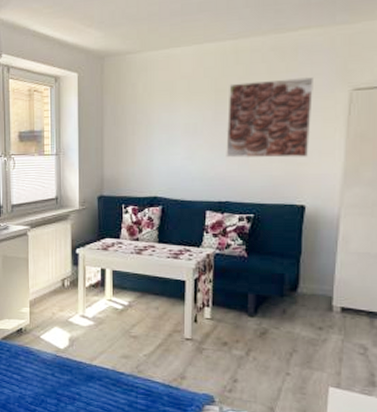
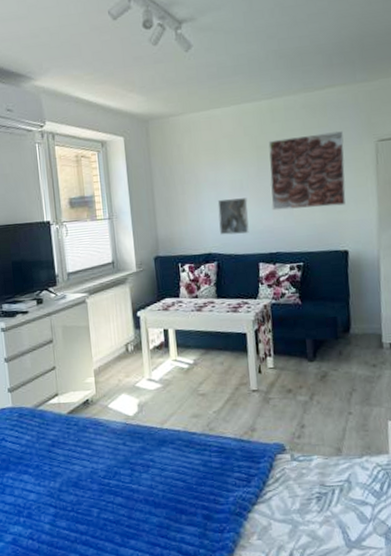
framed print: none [168,142,200,180] -> present [217,198,249,235]

